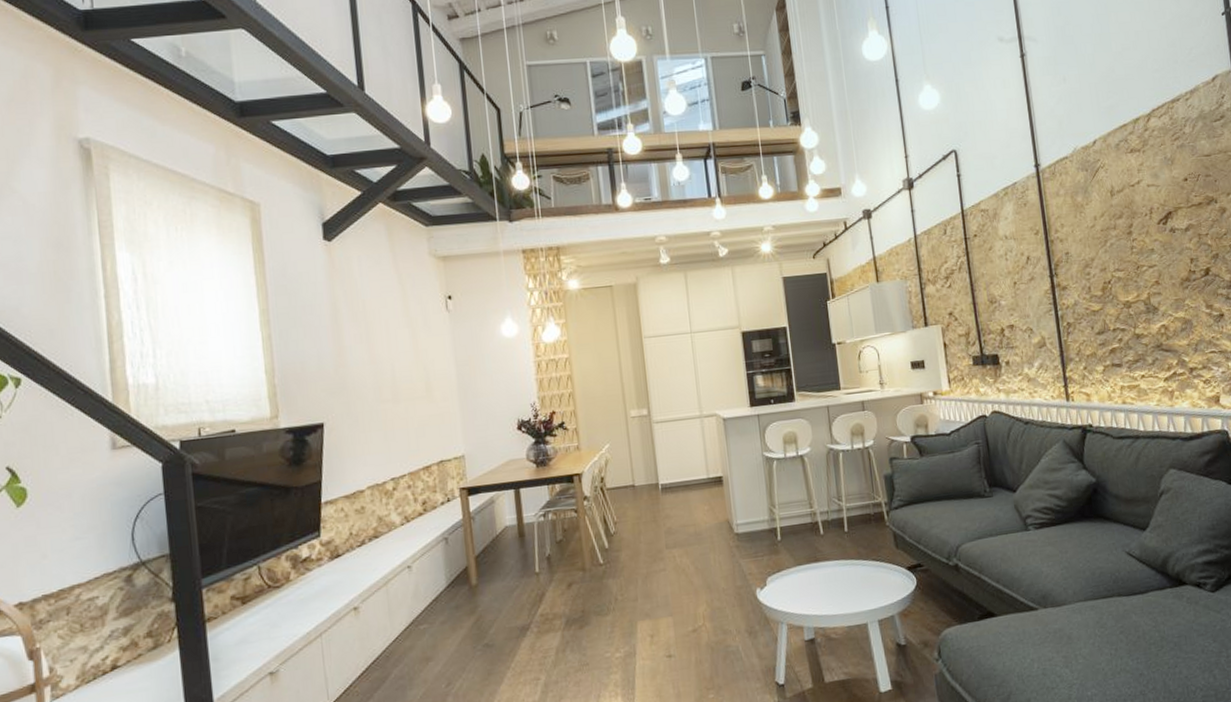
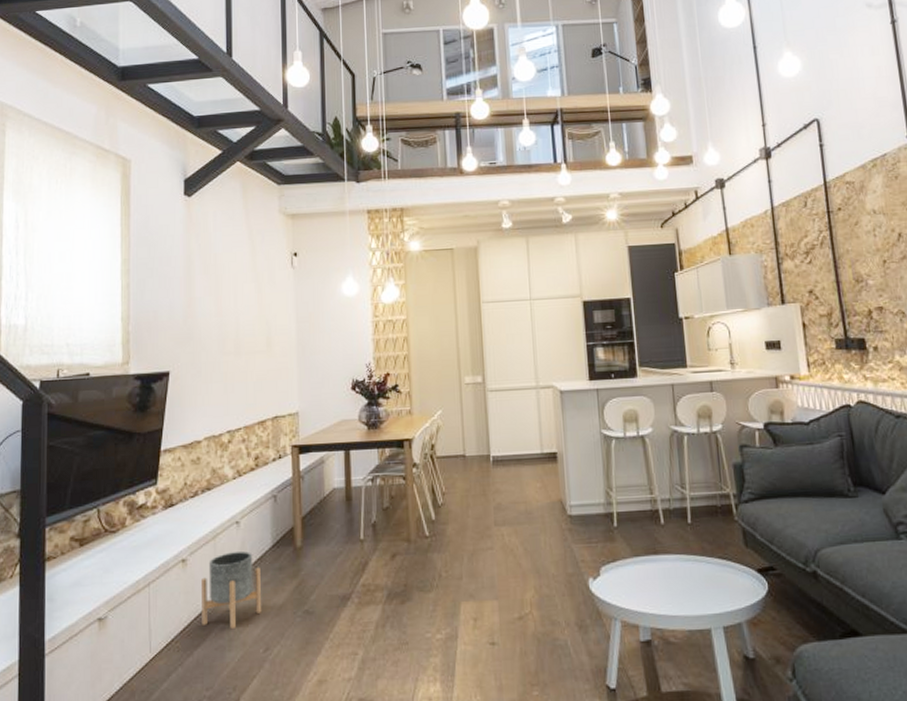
planter: none [376,594,440,669] -> present [202,551,261,630]

